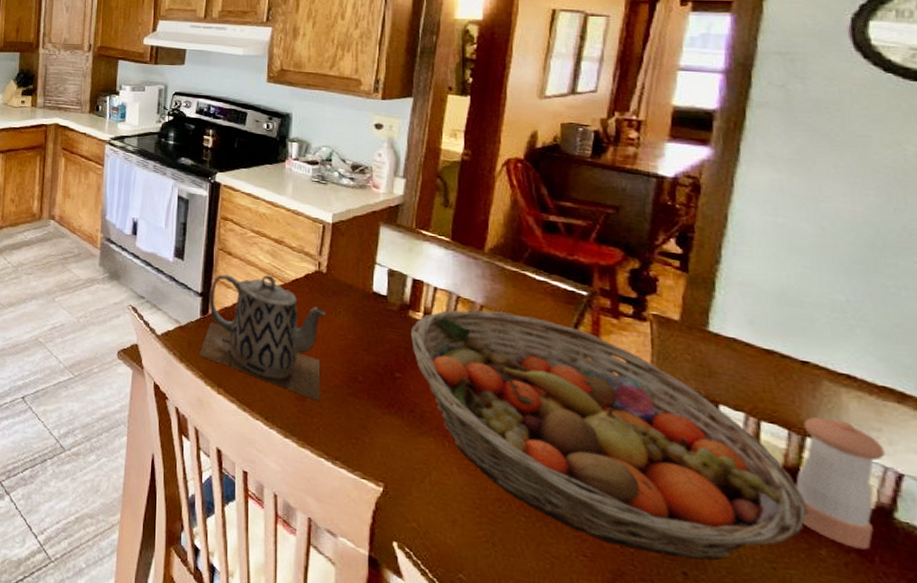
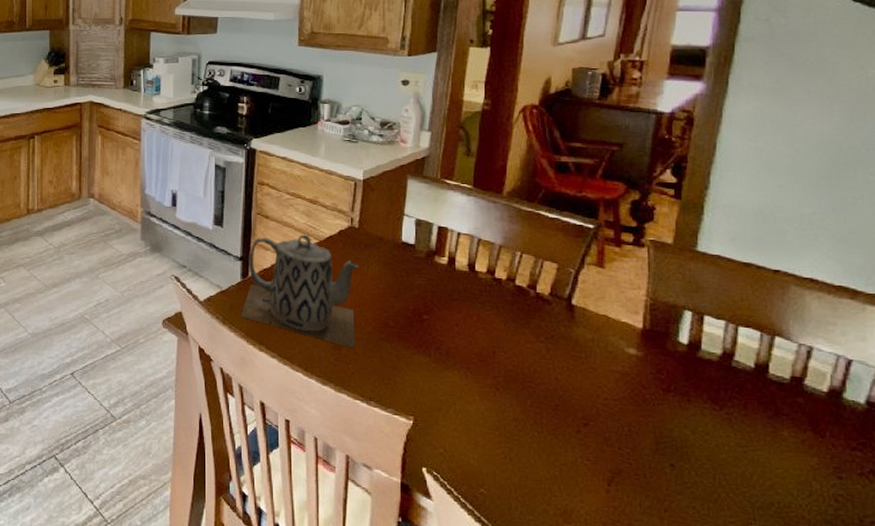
fruit basket: present [411,309,807,561] -> none [437,249,774,452]
pepper shaker: present [796,416,885,550] -> none [765,318,838,428]

